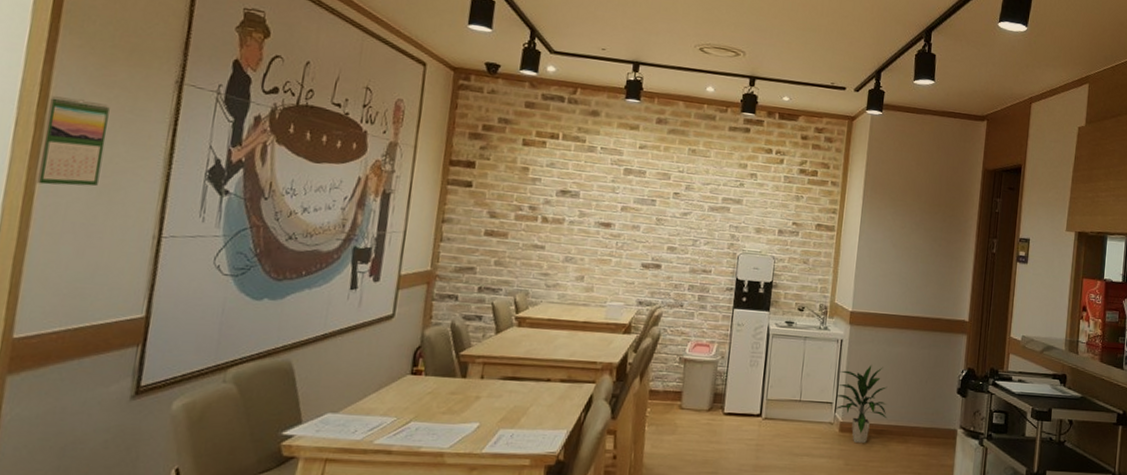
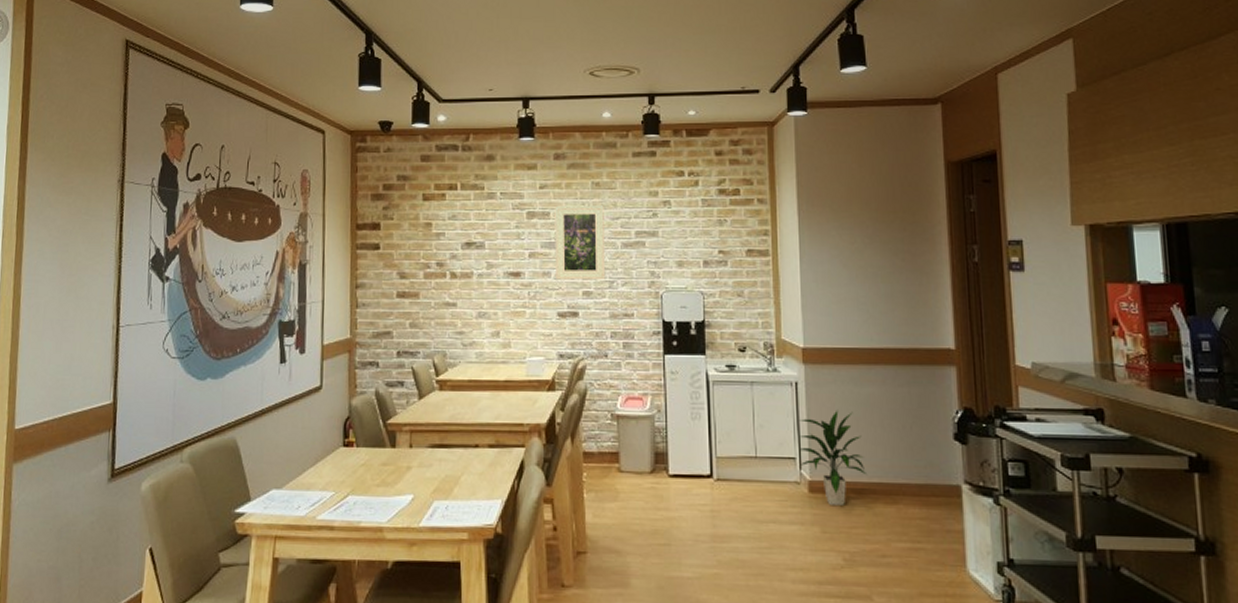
calendar: present [37,96,110,187] -> none [22,206,70,288]
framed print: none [644,166,697,237] -> present [555,205,606,280]

